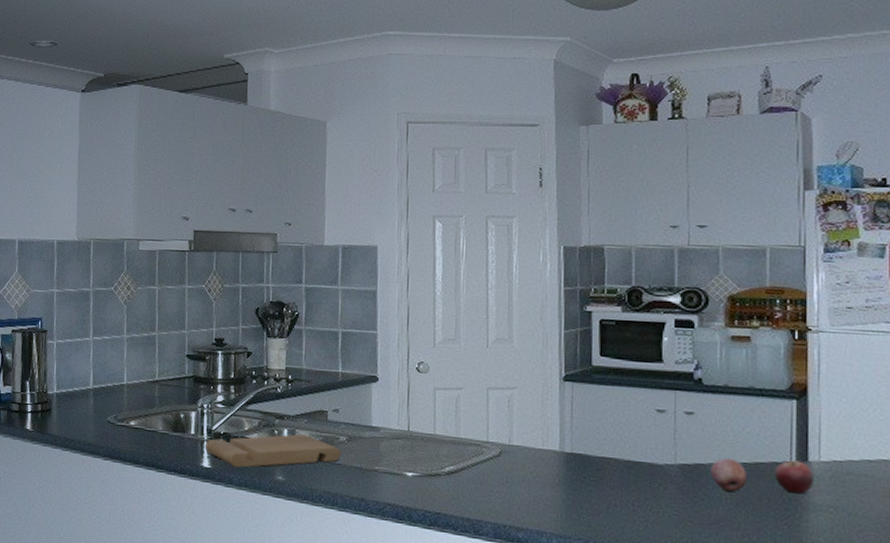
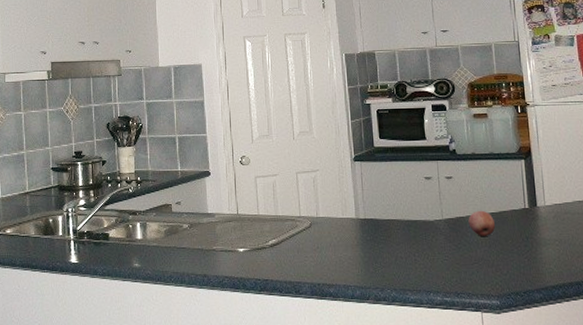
cutting board: present [204,434,341,469] -> none [71,226,185,261]
fruit: present [774,460,815,494] -> none [514,207,543,233]

